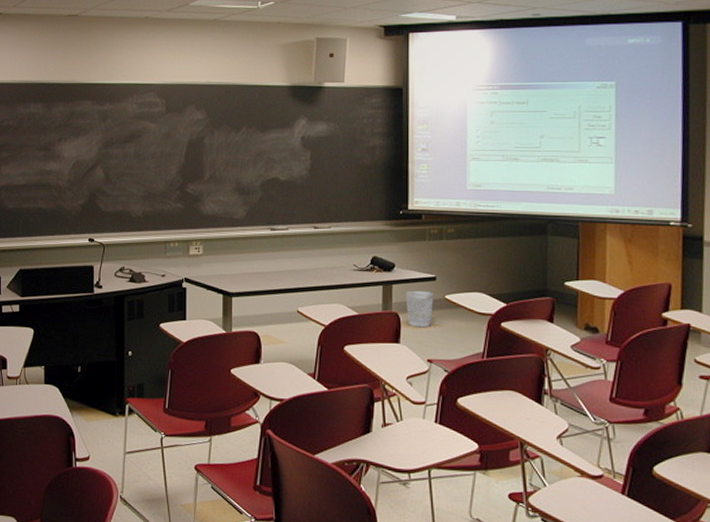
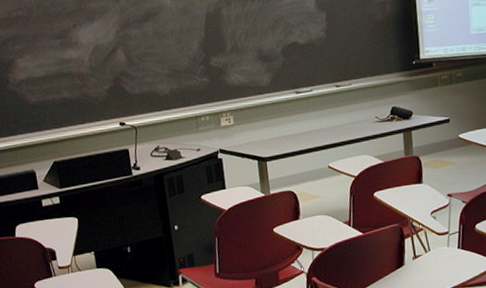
wastebasket: present [405,290,434,328] -> none [424,133,449,167]

